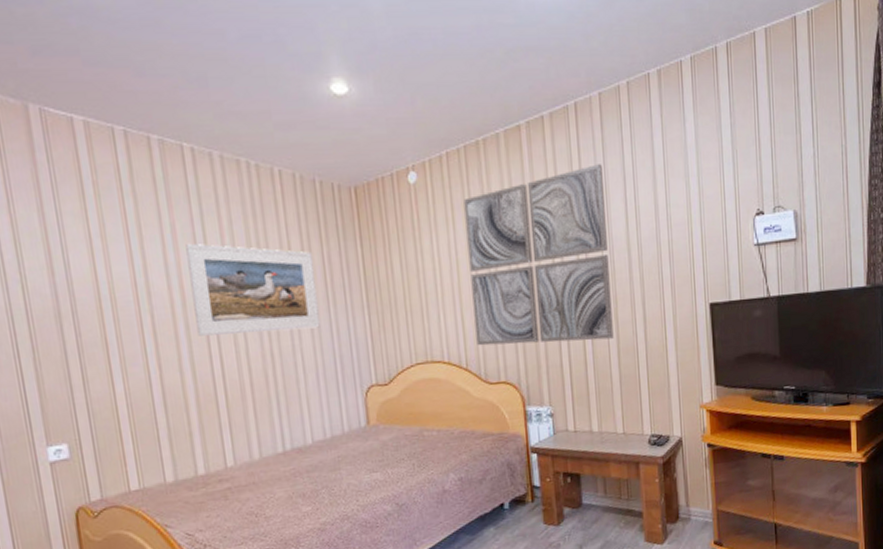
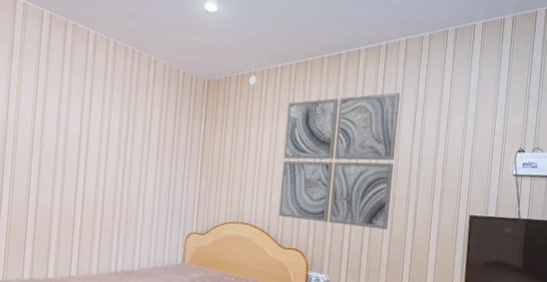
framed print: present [185,243,320,336] -> none [71,102,167,182]

